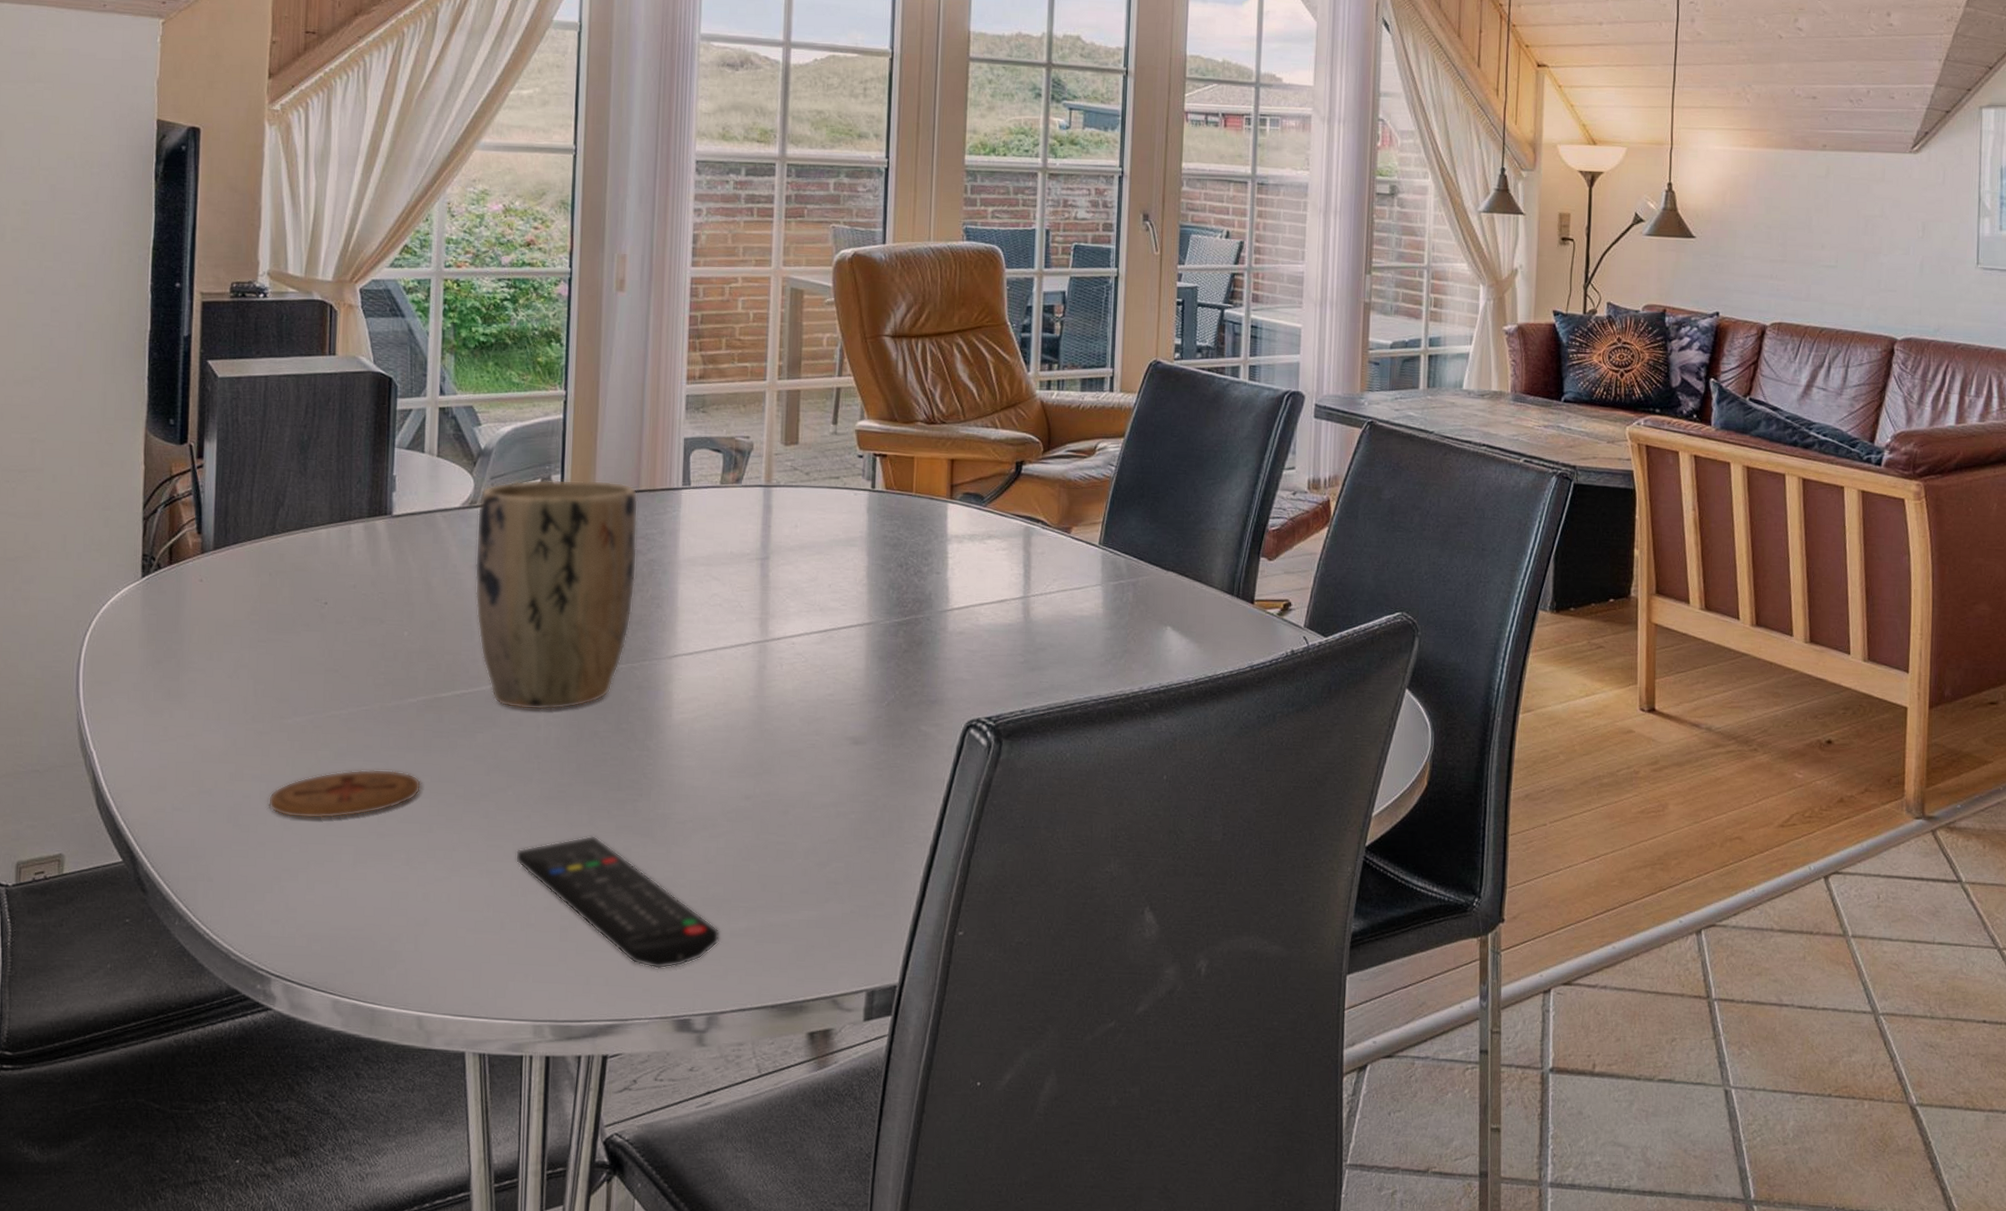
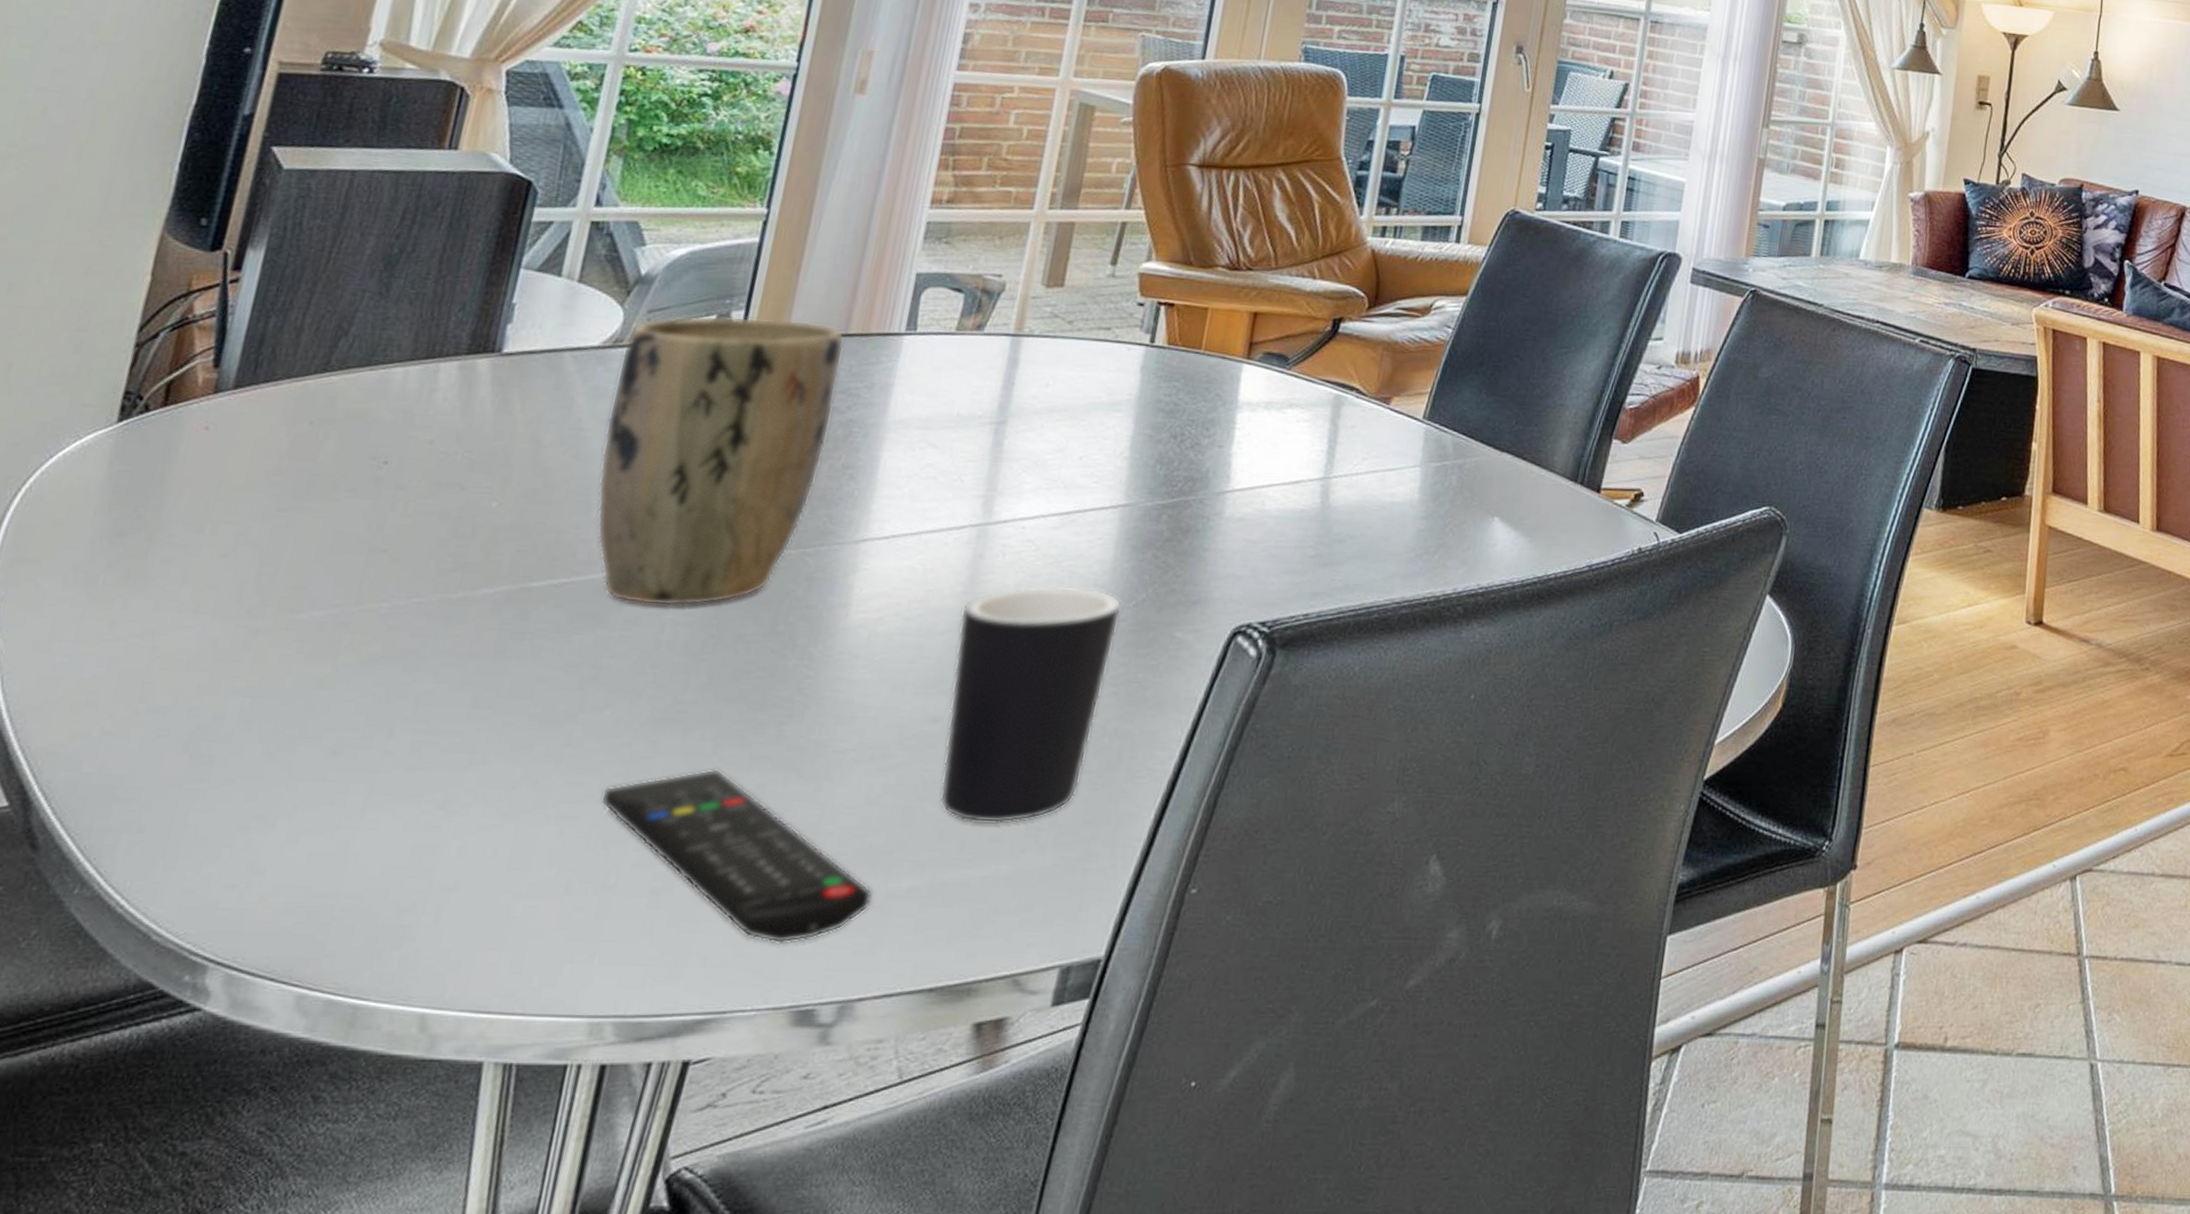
coaster: present [268,769,422,819] -> none [249,680,483,748]
mug: none [755,690,878,879] -> present [939,586,1123,824]

